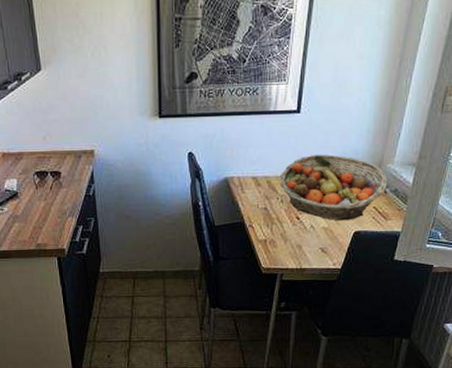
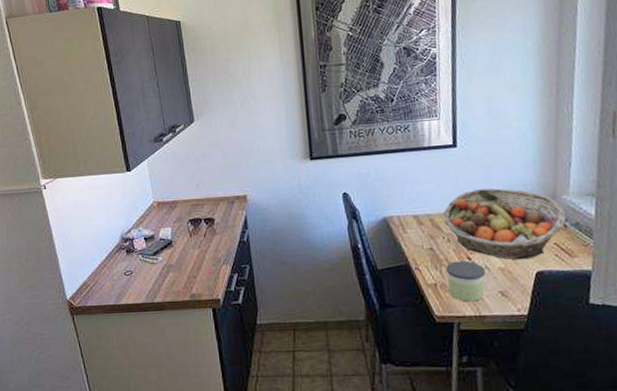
candle: none [276,220,311,256] -> present [445,260,486,302]

